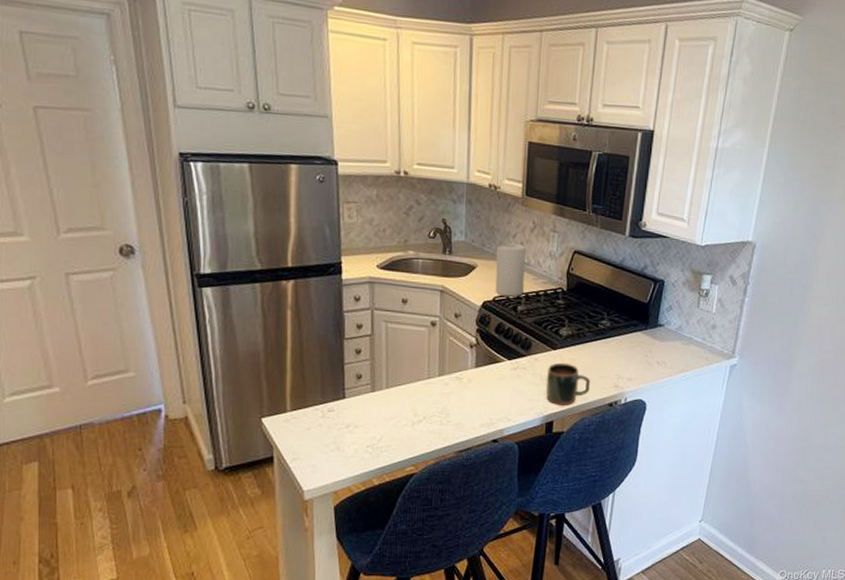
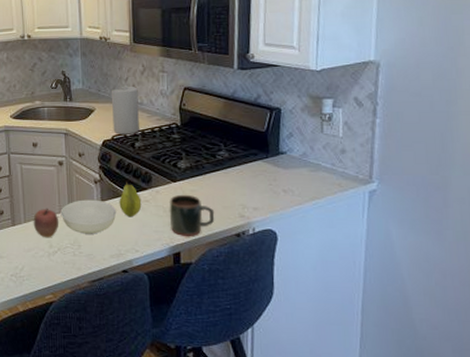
apple: none [396,372,427,406] -> present [33,208,59,238]
bowl: none [429,365,492,402] -> present [60,199,117,234]
fruit: none [495,347,519,385] -> present [119,181,142,217]

